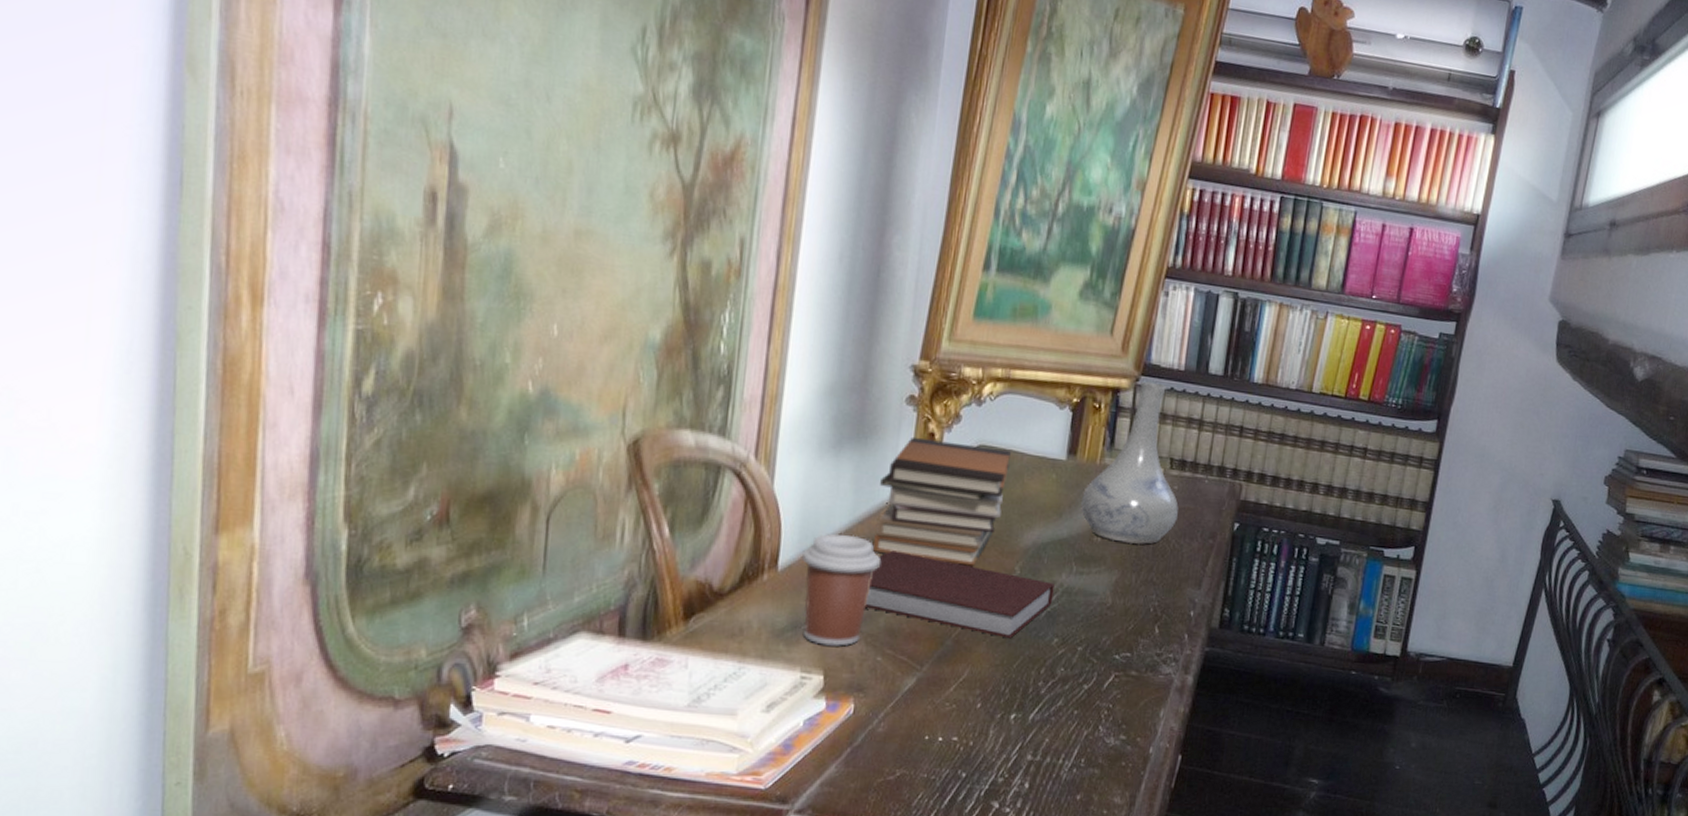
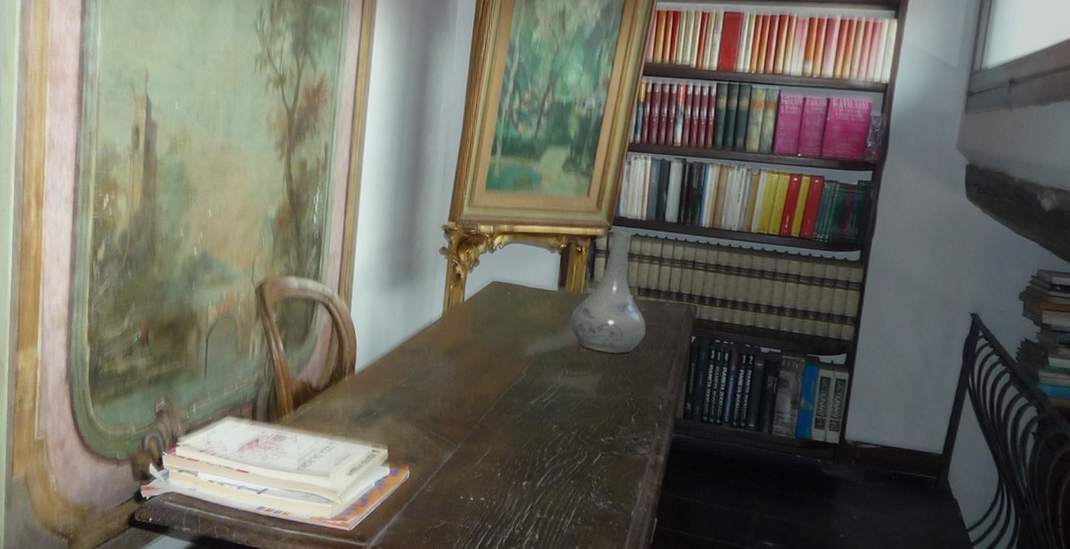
coffee cup: present [801,534,880,647] -> none [370,348,425,429]
notebook: present [864,550,1055,639] -> none [415,359,552,425]
book stack: present [873,436,1011,566] -> none [420,276,516,371]

